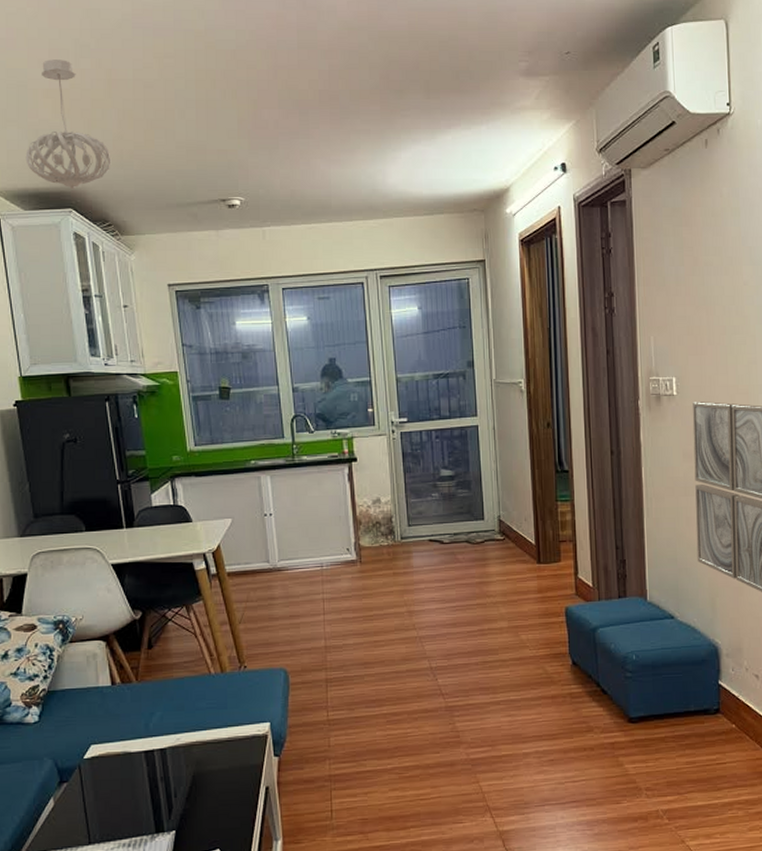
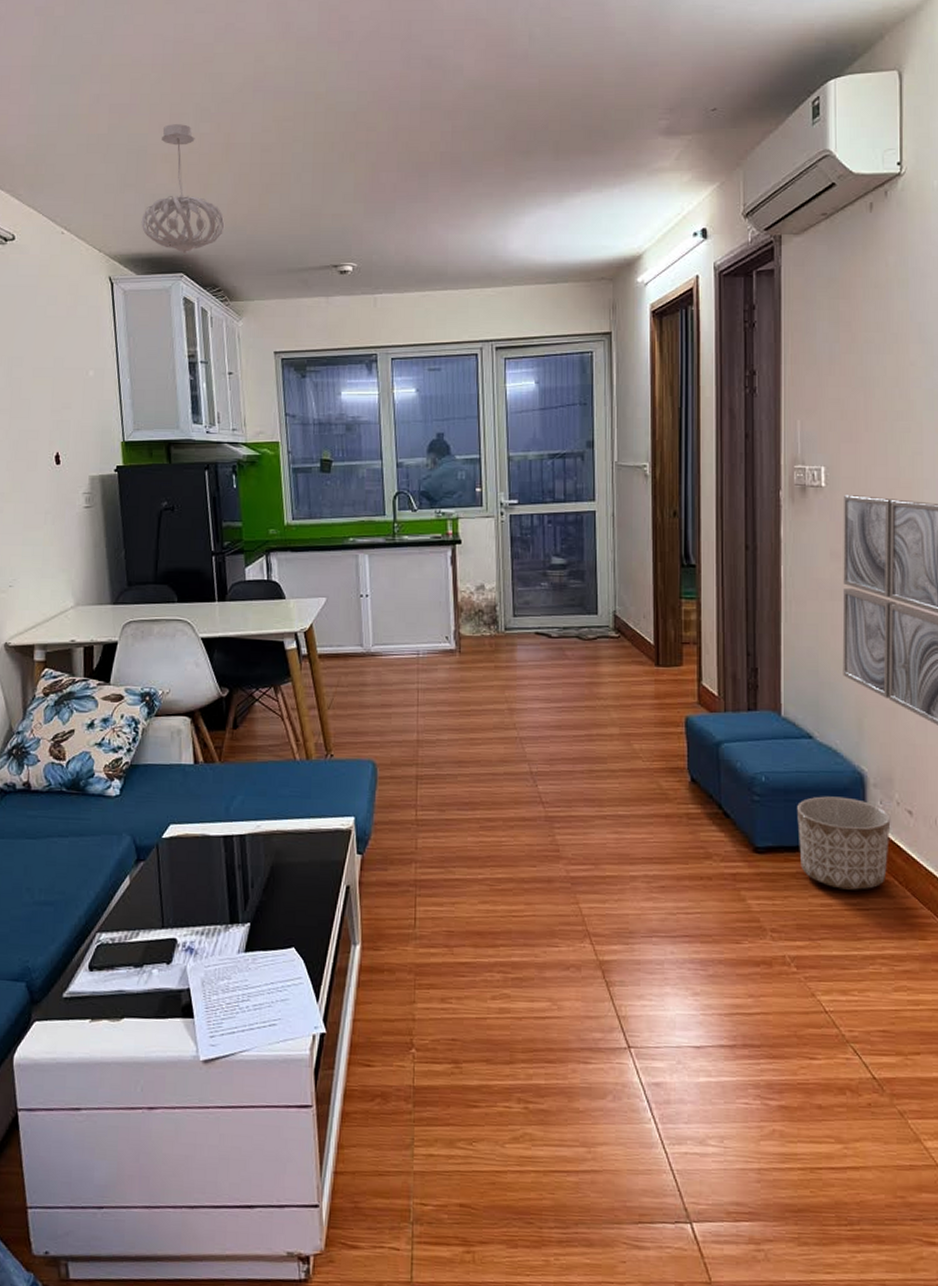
planter: none [663,667,742,748] -> present [797,796,891,890]

